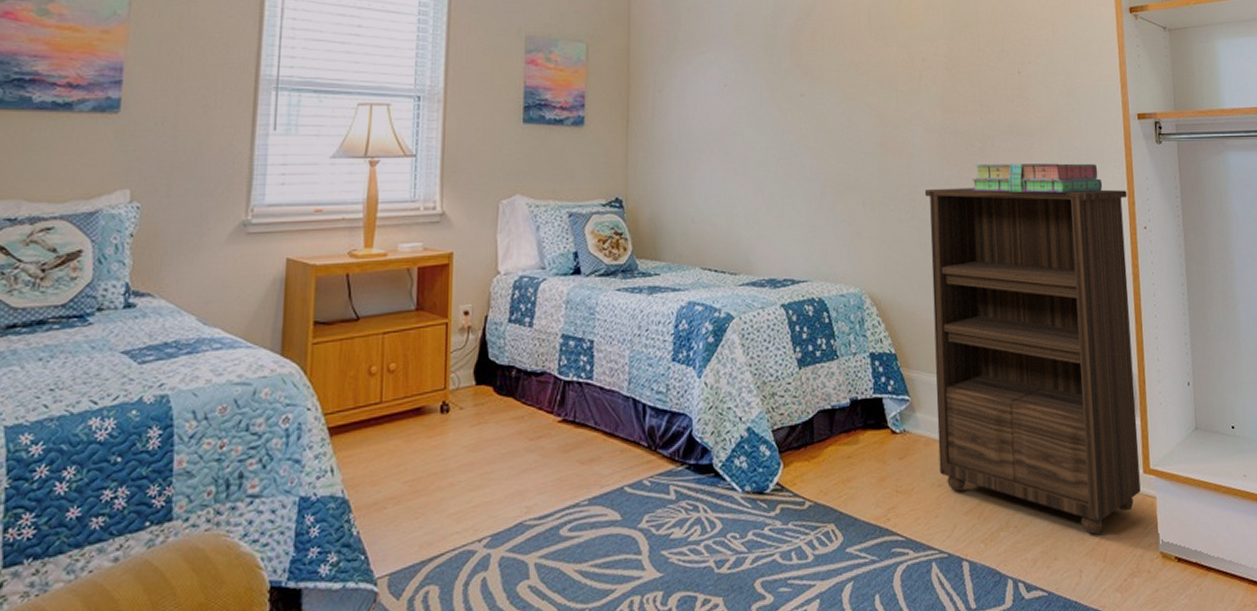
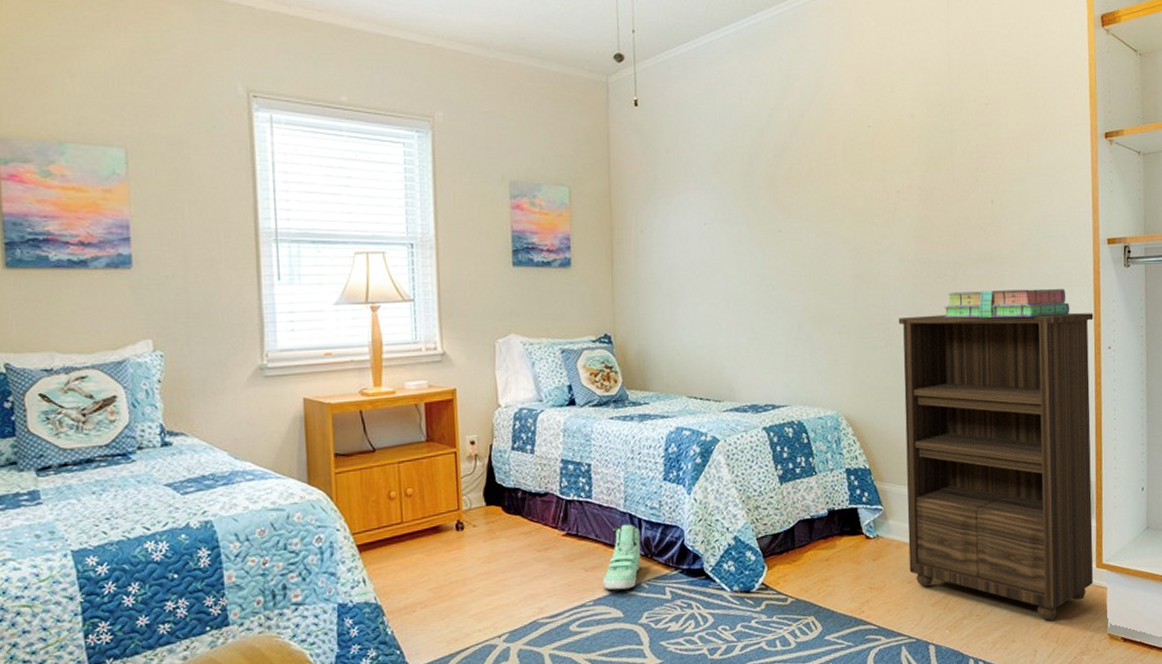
sneaker: none [599,410,644,487] -> present [602,524,641,590]

